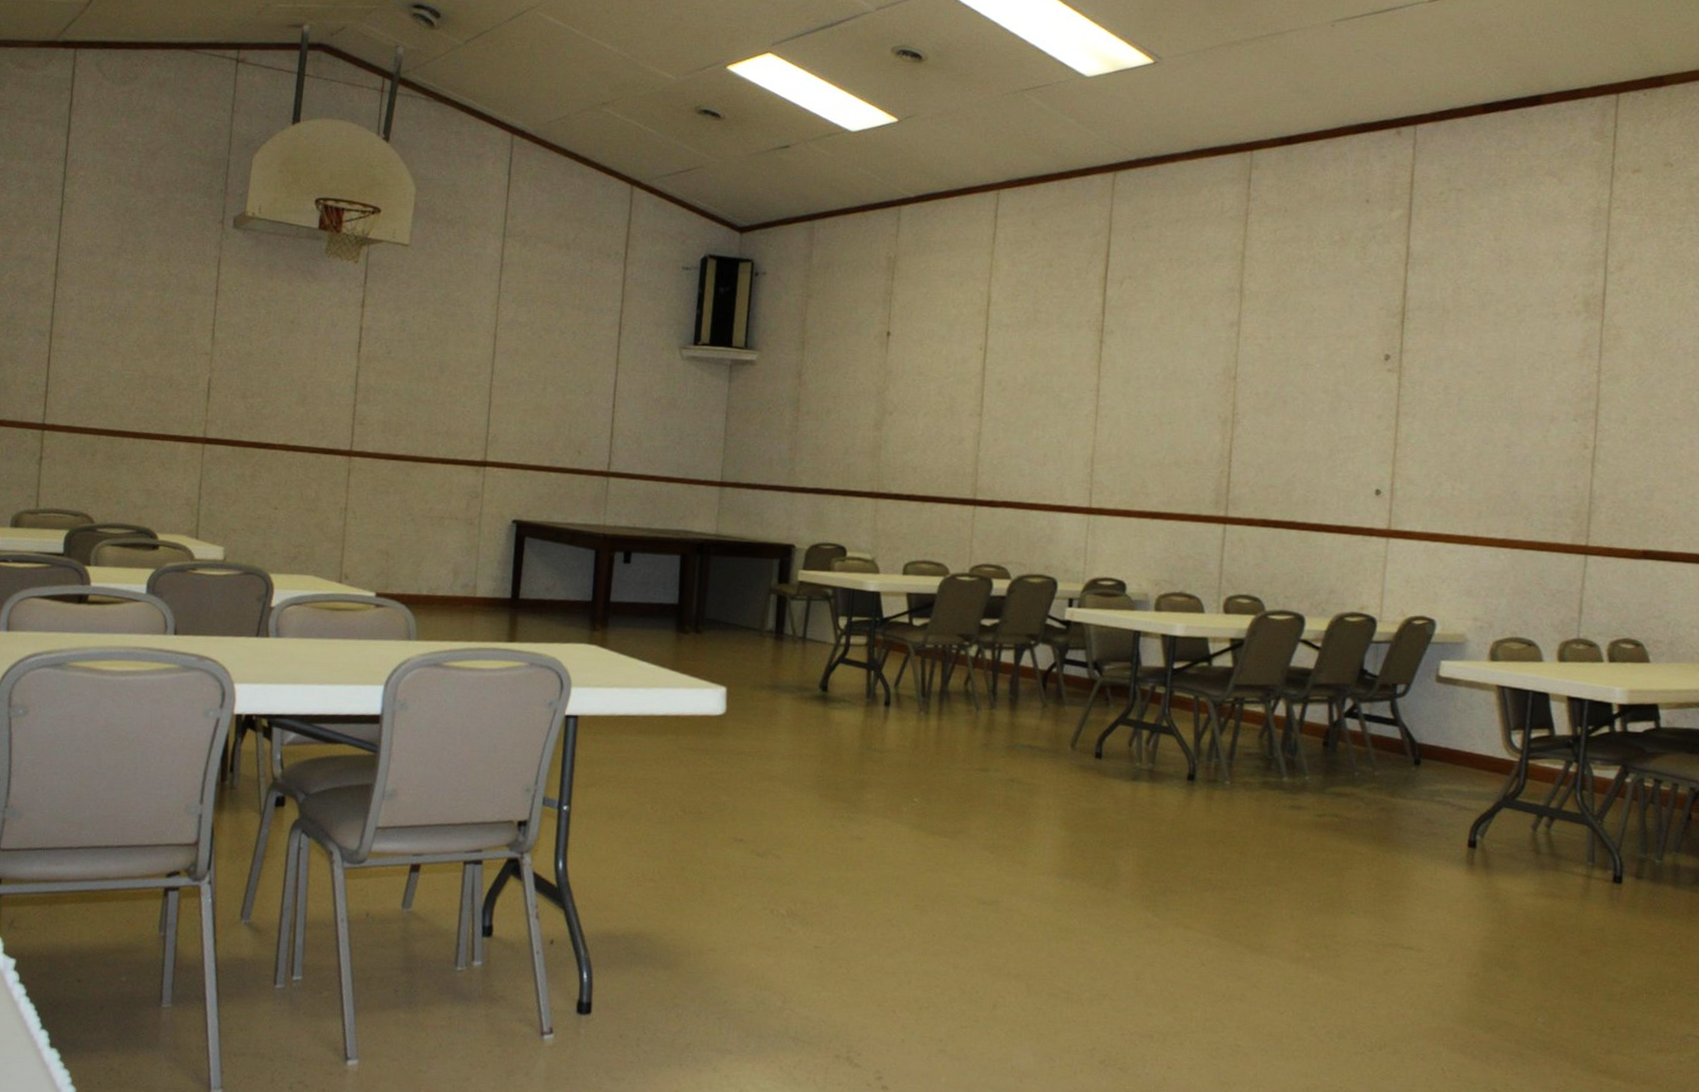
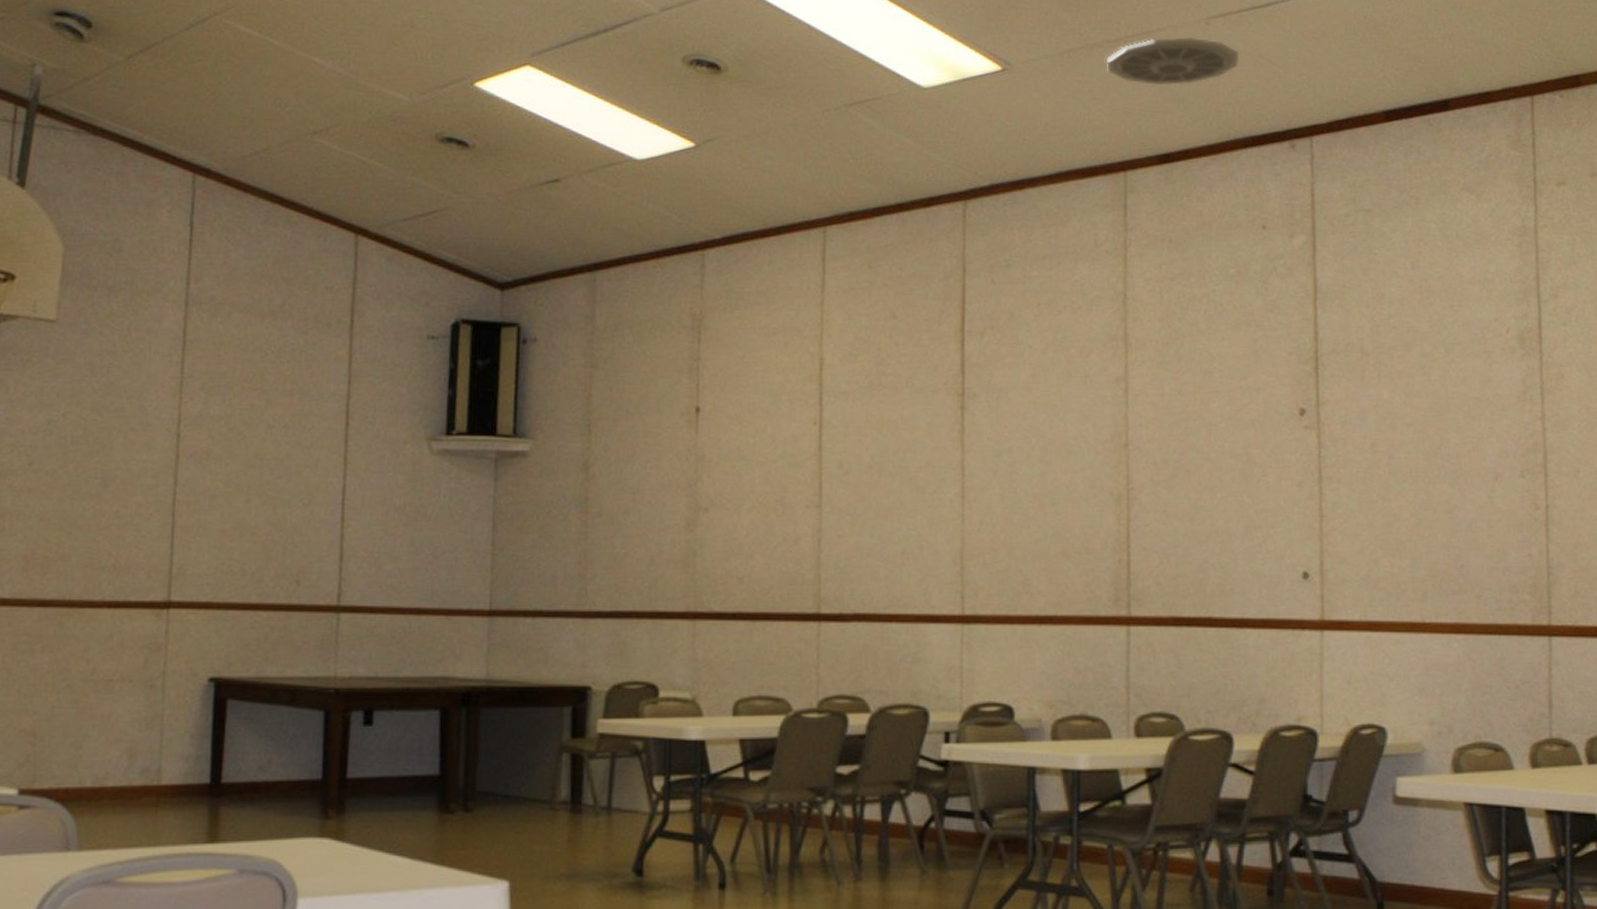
ceiling vent: none [1242,37,1359,79] -> present [1106,36,1240,86]

